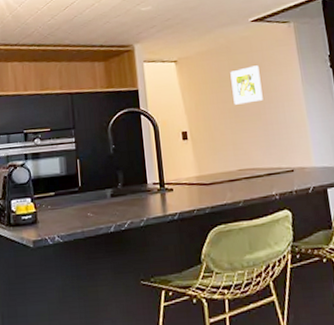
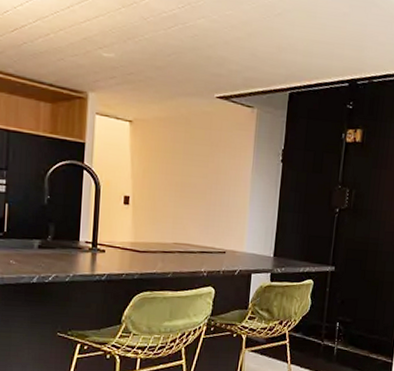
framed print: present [230,65,263,105] -> none [182,143,214,181]

